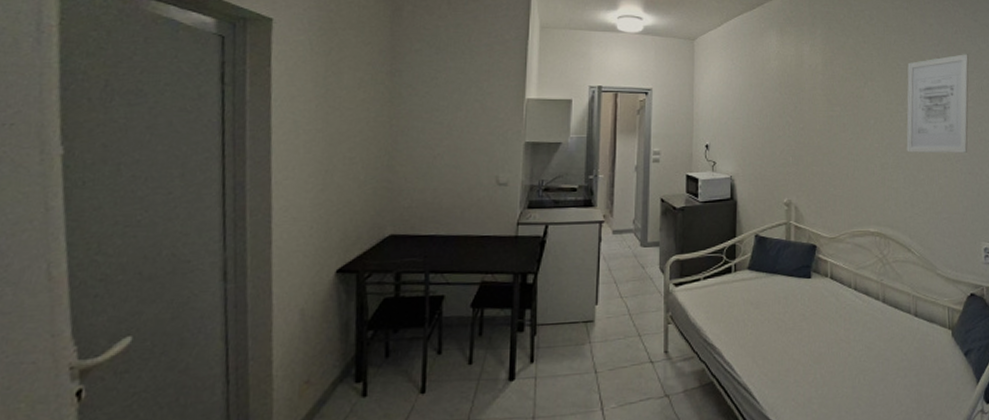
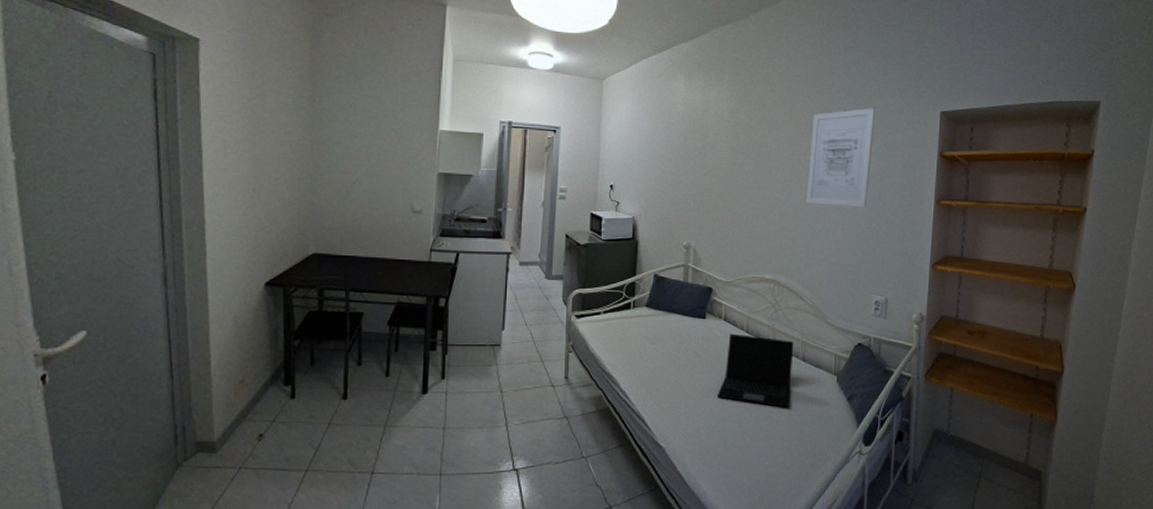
laptop: none [827,292,905,369] -> present [716,333,794,408]

